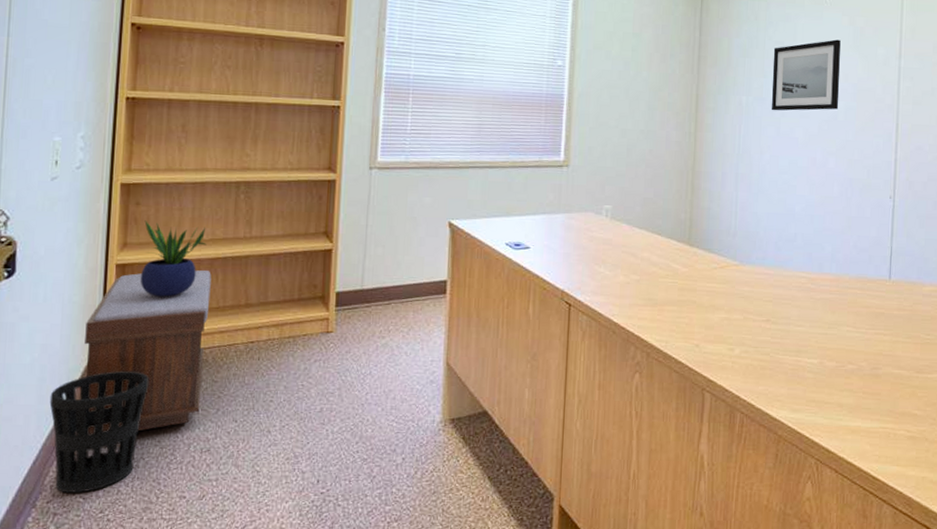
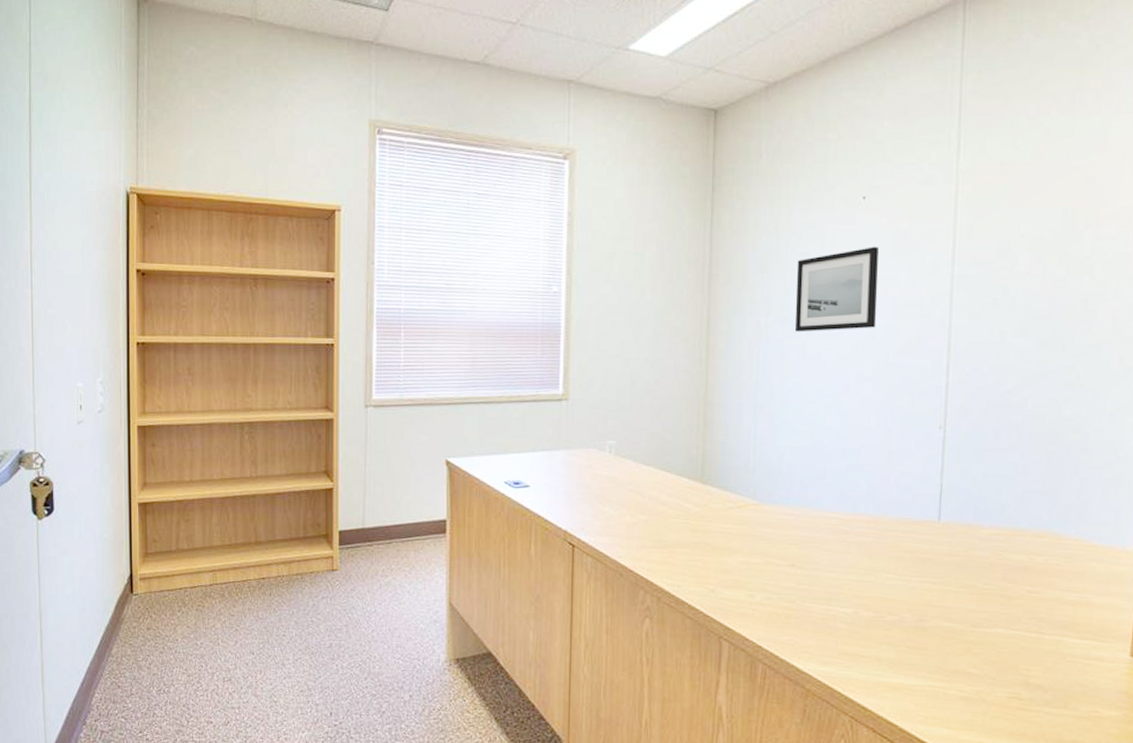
wastebasket: present [49,370,150,493] -> none [90,602,174,714]
bench: present [85,270,211,434] -> none [116,509,223,661]
potted plant: present [140,220,207,297] -> none [160,461,217,534]

